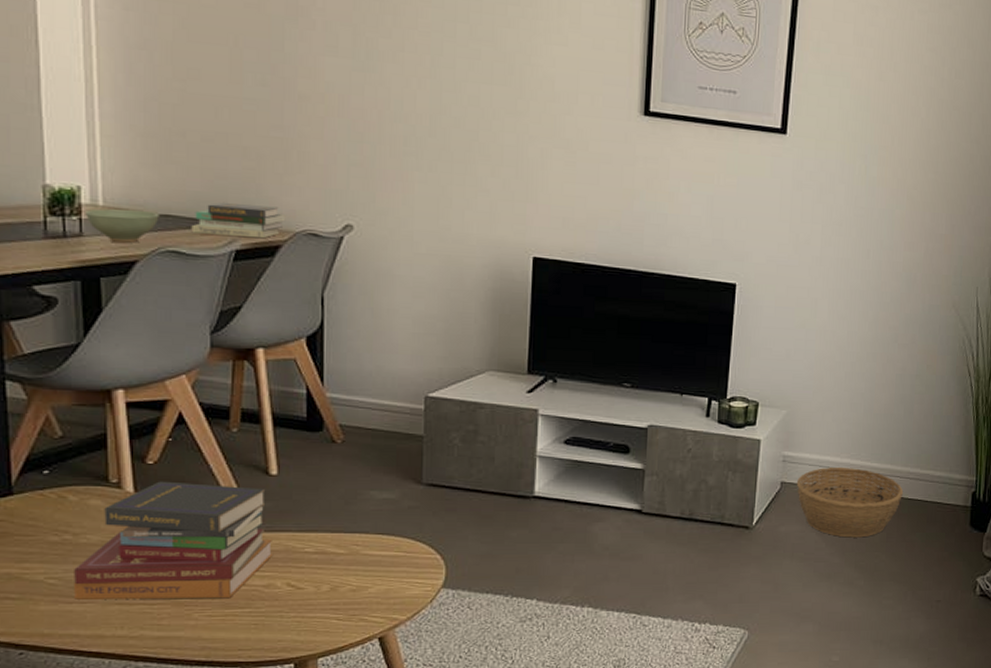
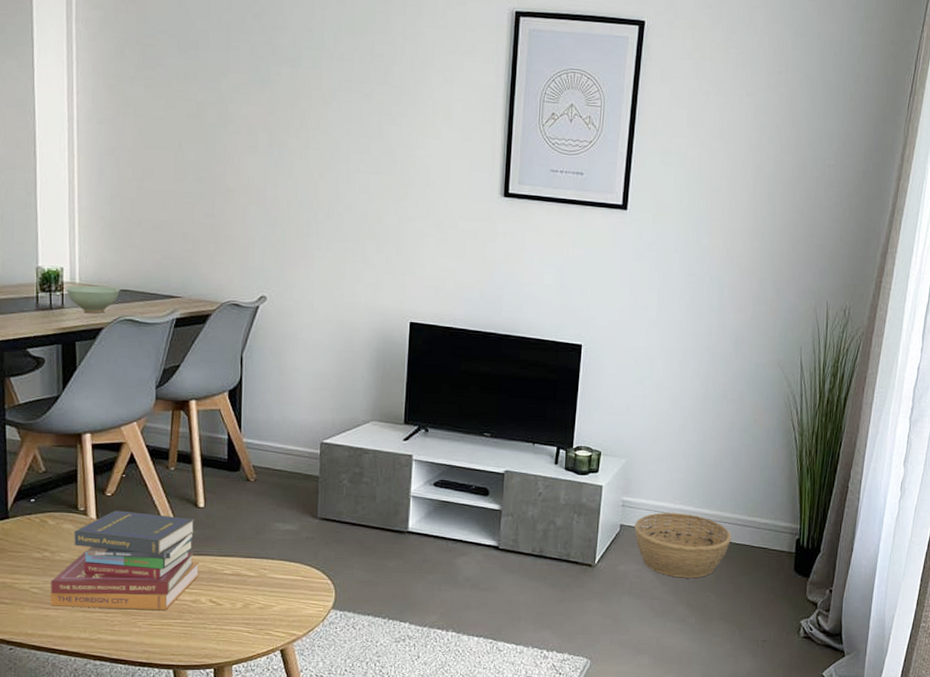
books: present [191,202,286,239] -> none [143,278,215,309]

